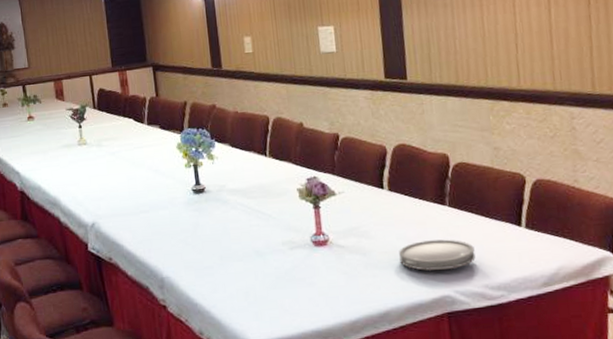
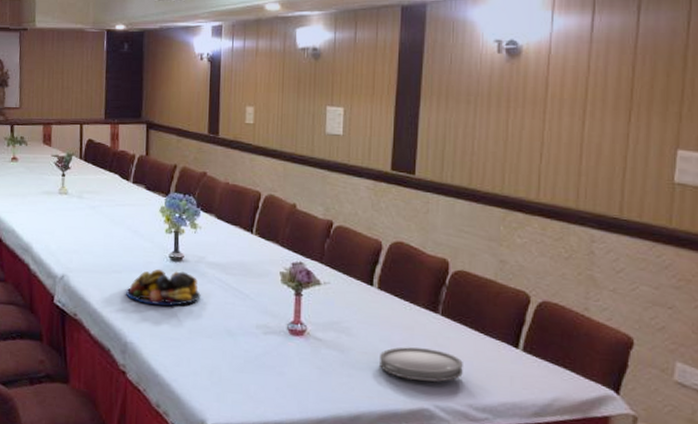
fruit bowl: none [156,202,227,238] -> present [126,269,201,306]

